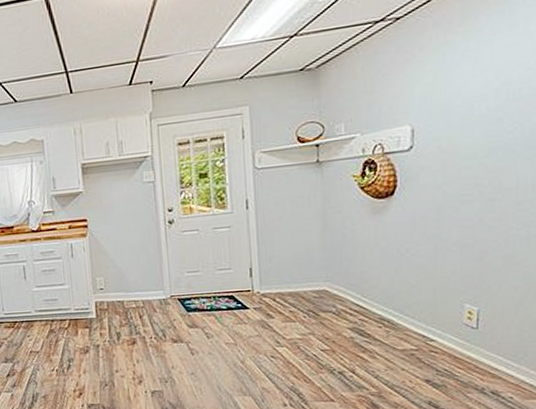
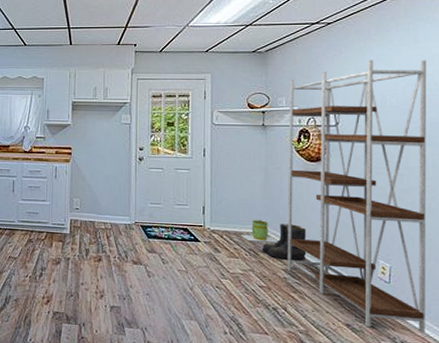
trash can: none [297,275,342,301] -> present [241,220,278,243]
boots: none [322,275,377,317] -> present [261,224,307,260]
shelving unit: none [349,49,526,381] -> present [287,60,426,333]

